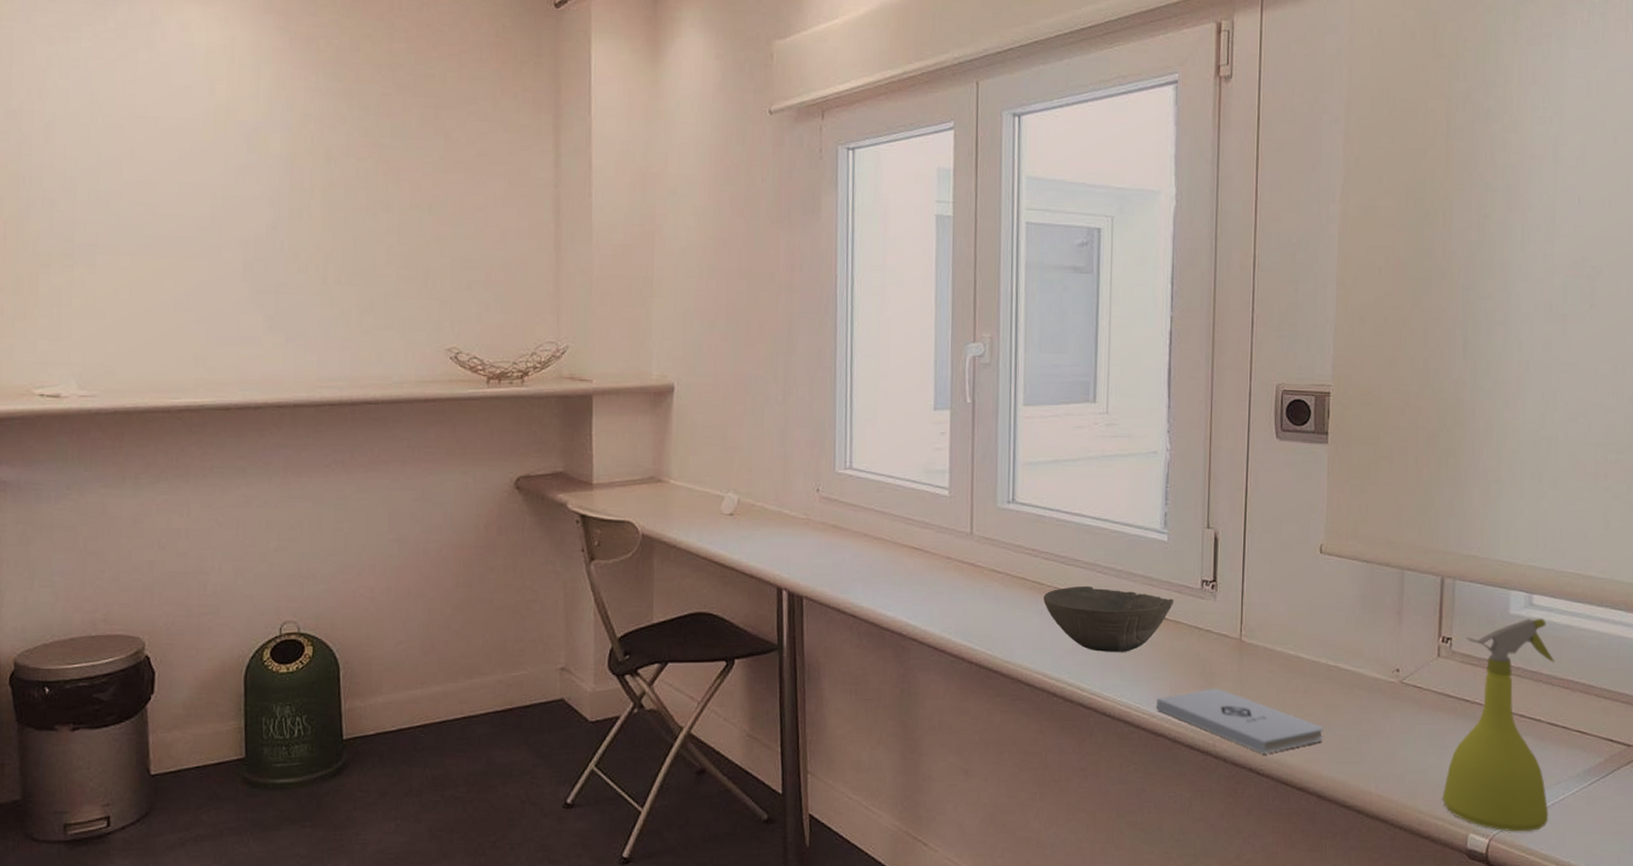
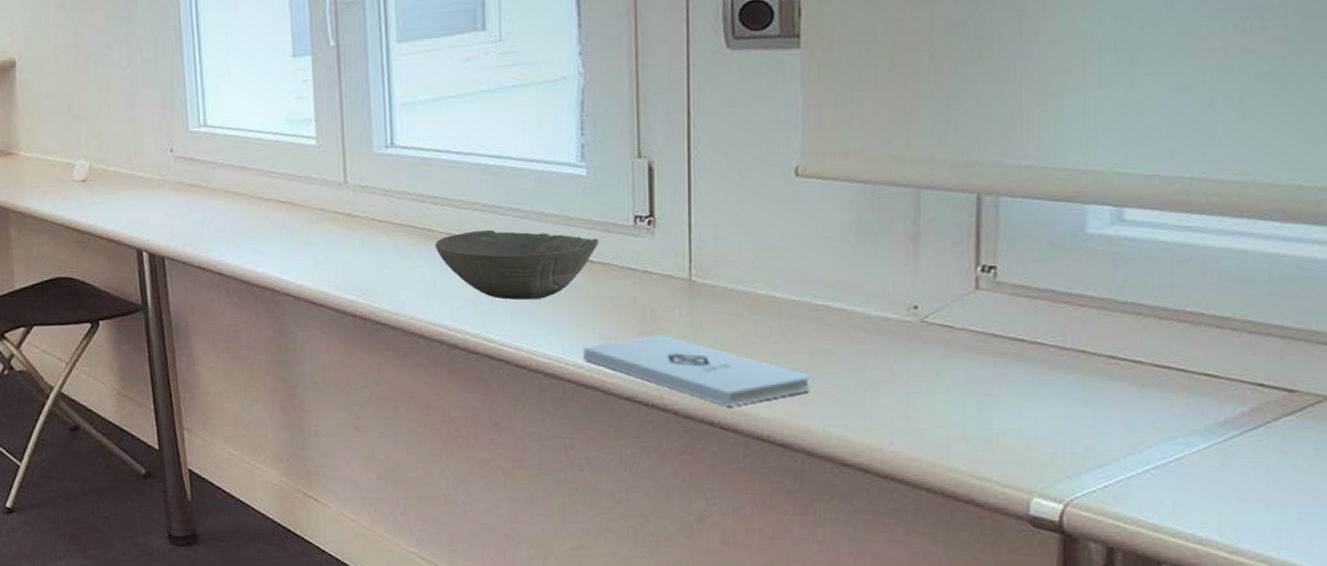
spray bottle: present [1442,618,1555,832] -> none [988,236,1162,497]

